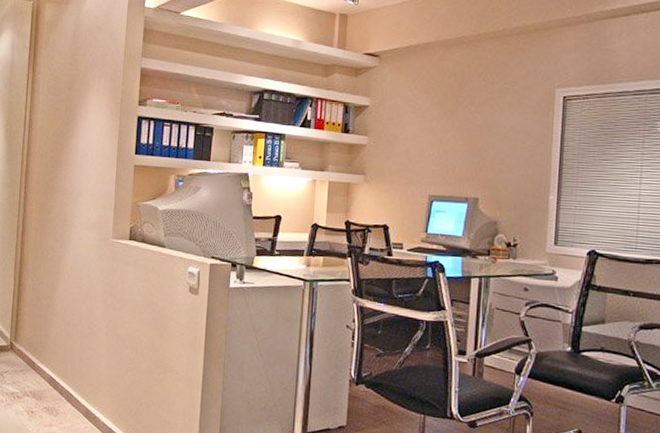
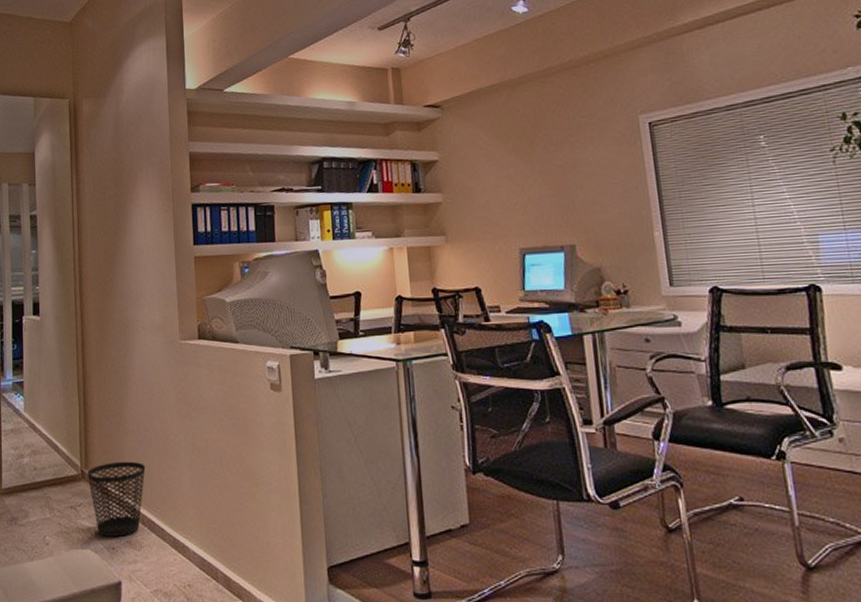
wastebasket: none [15,338,69,403] -> present [86,461,146,537]

